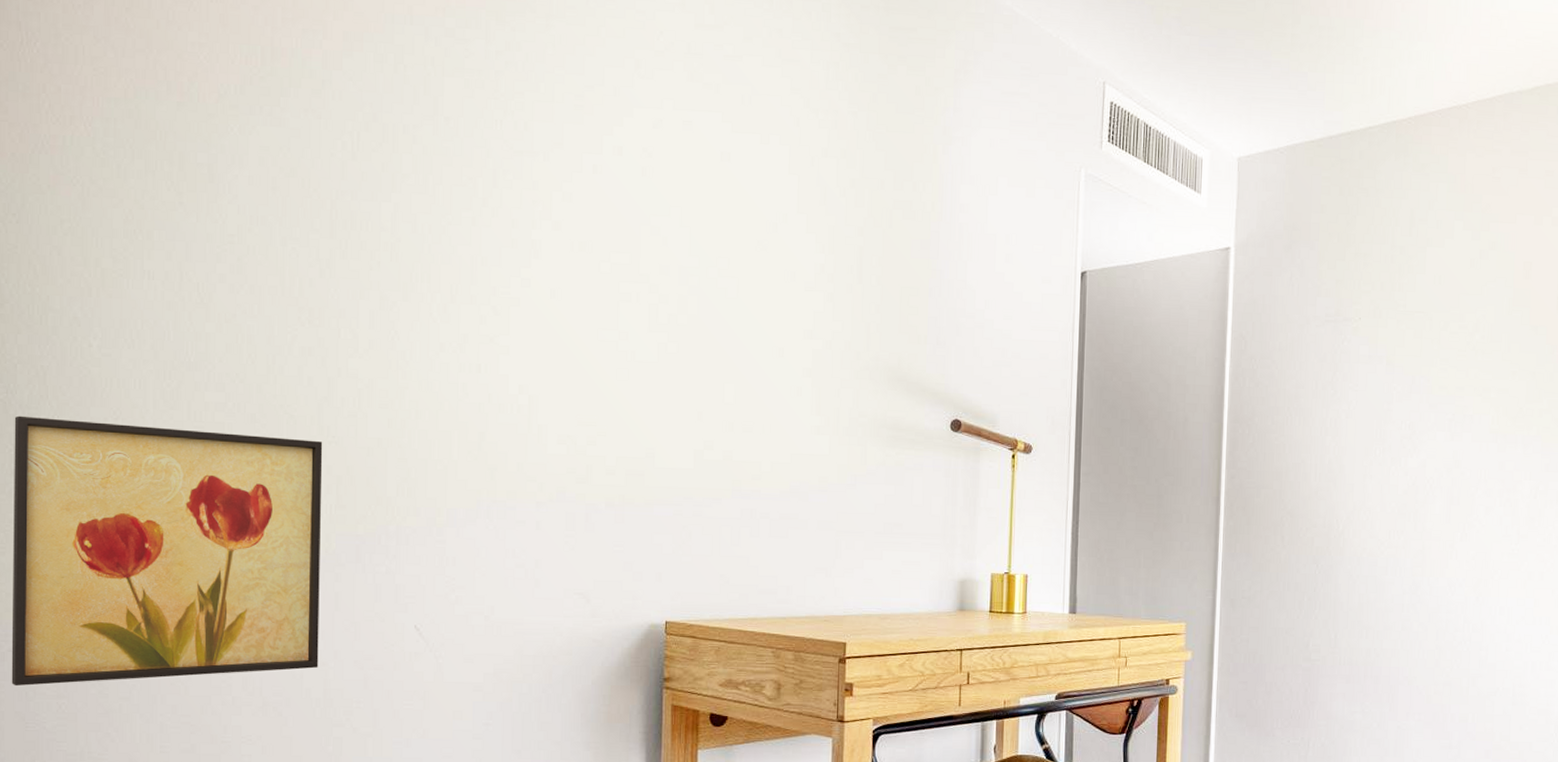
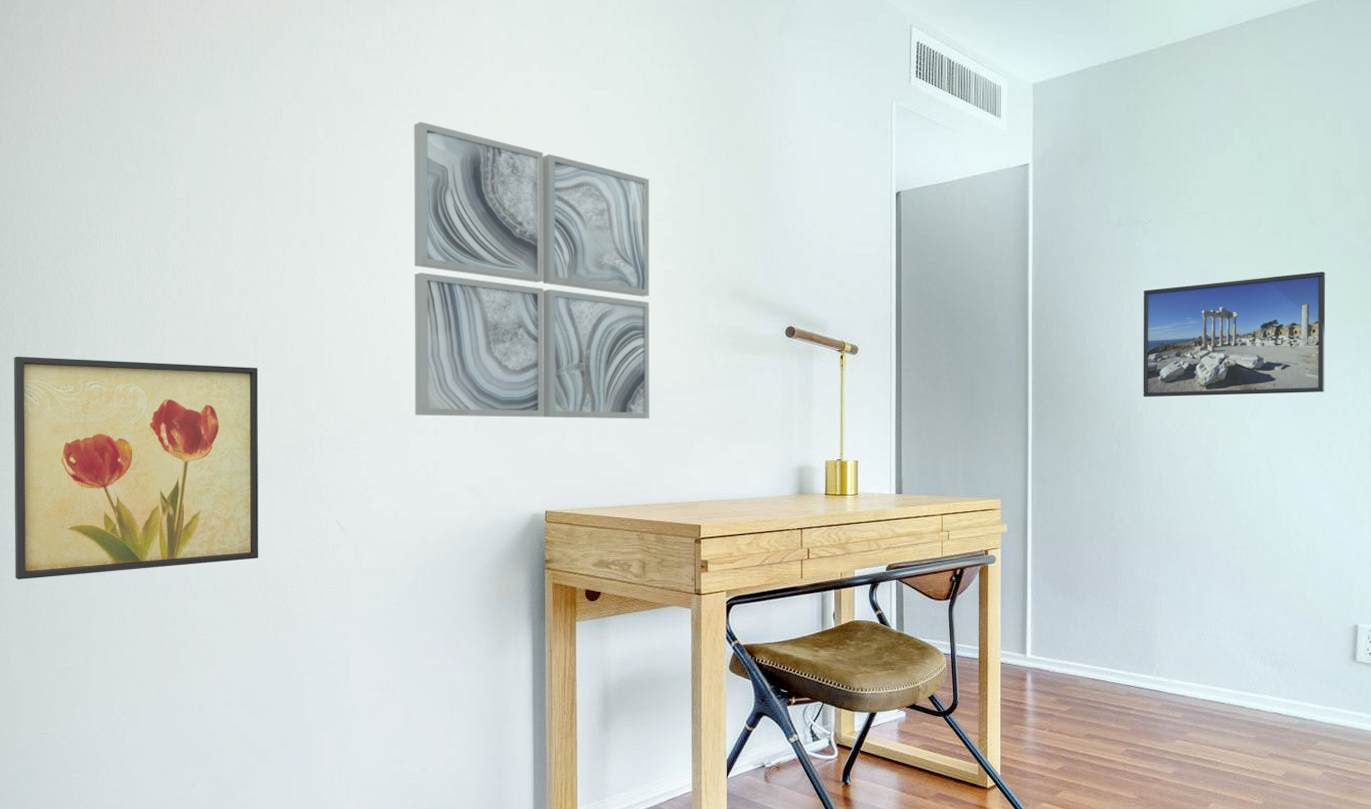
wall art: none [513,159,798,519] -> present [414,122,650,419]
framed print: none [1345,383,1546,517] -> present [1143,272,1326,398]

